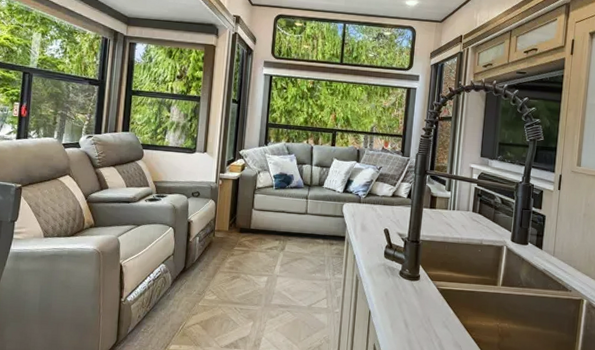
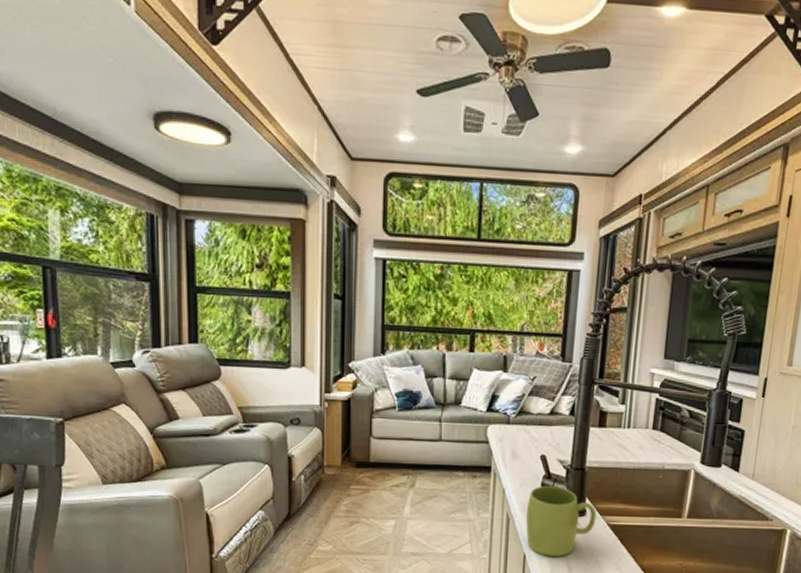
mug: none [371,253,428,314] -> present [525,485,597,556]

